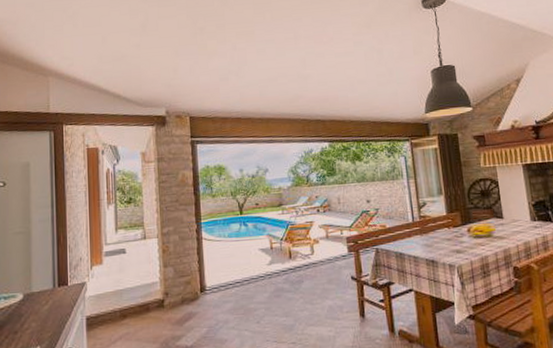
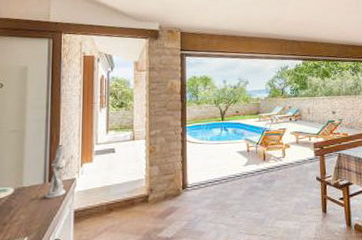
utensil holder: none [55,244,76,305] -> present [45,143,67,199]

